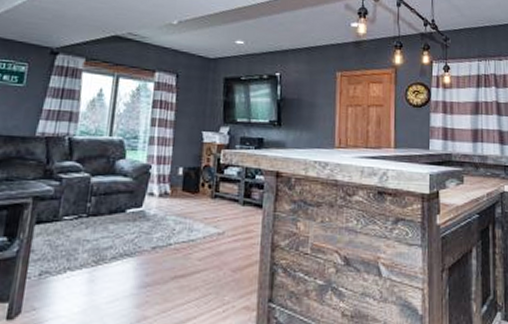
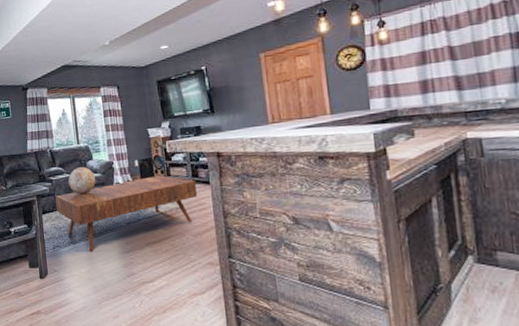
coffee table: none [58,190,247,282] -> present [55,175,198,251]
decorative sphere: none [84,166,124,204] -> present [68,167,96,195]

